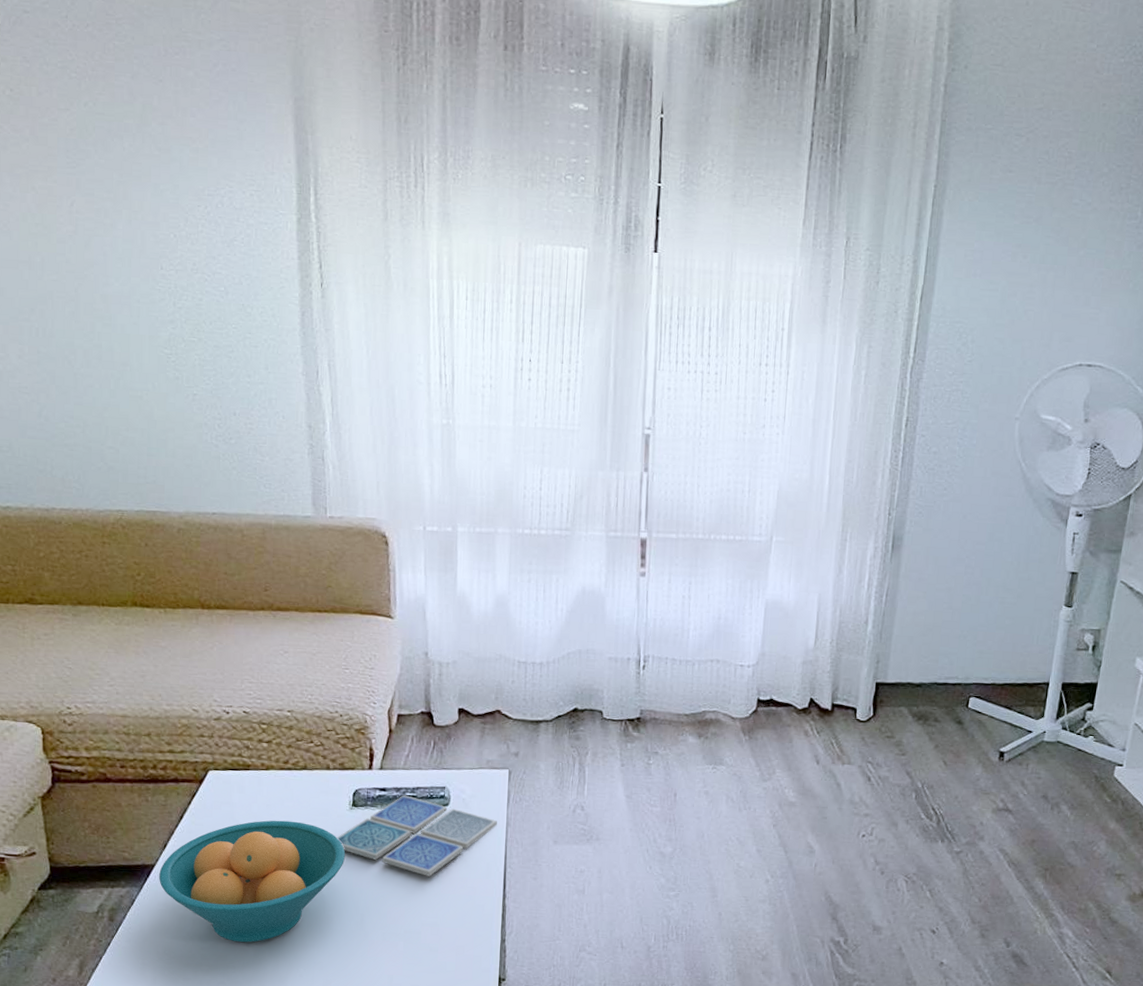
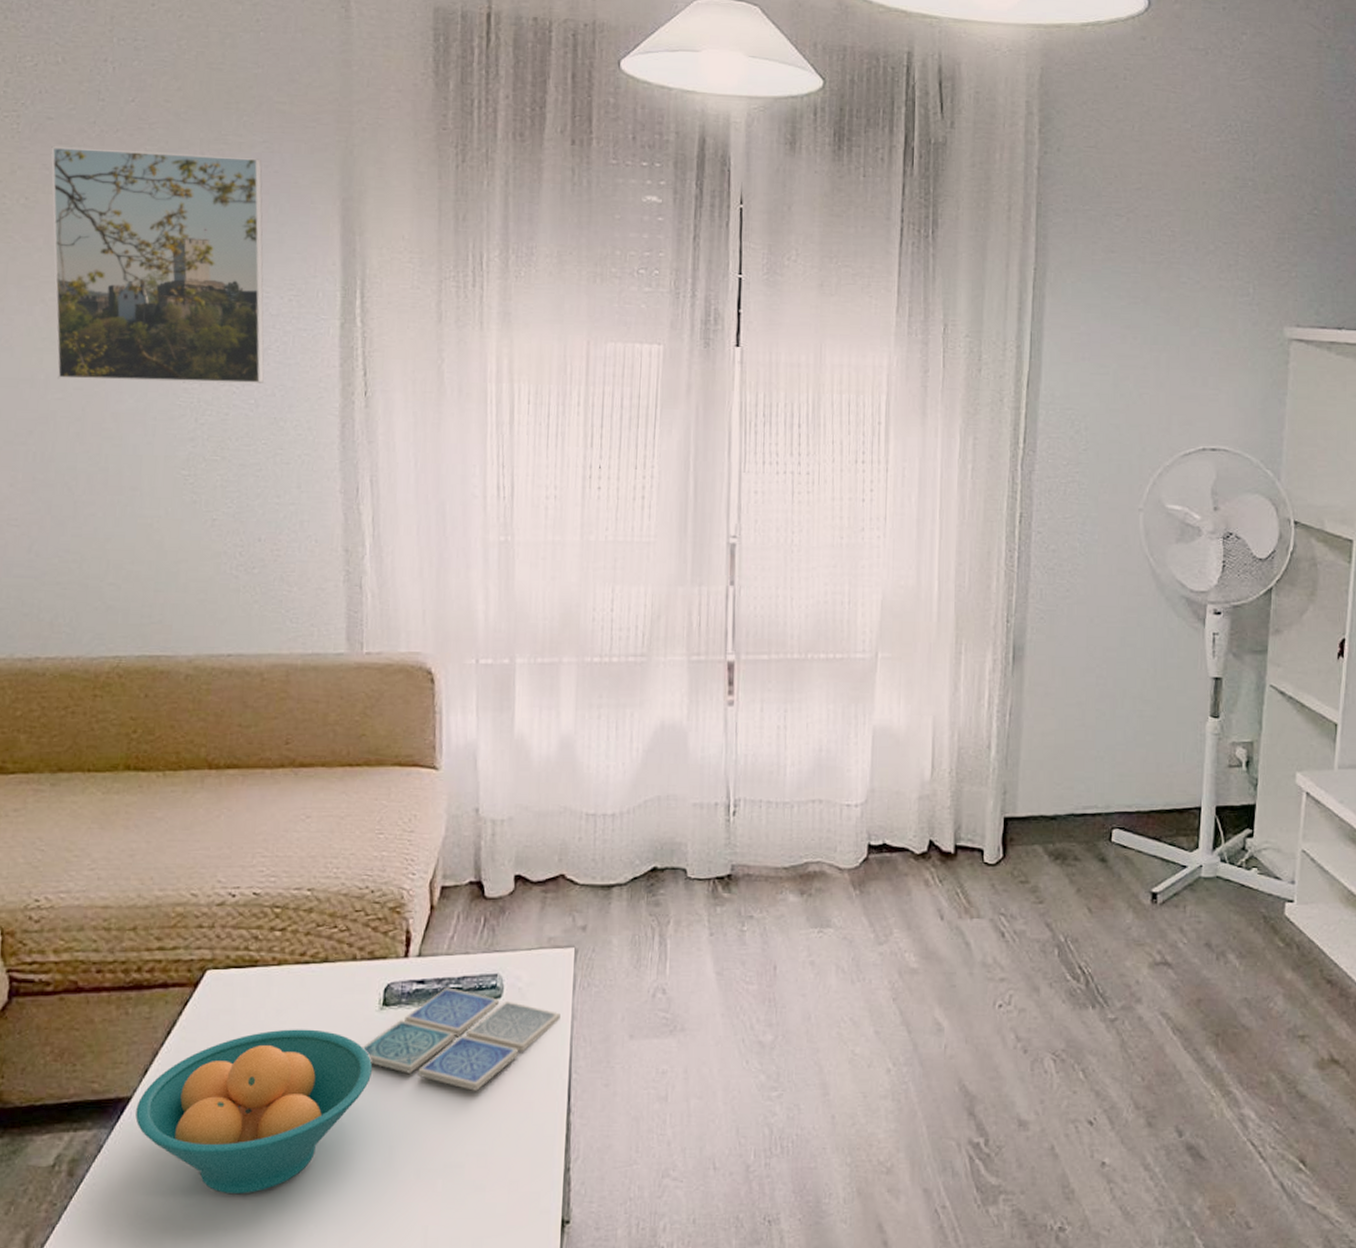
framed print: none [29,38,232,273] -> present [51,145,264,384]

